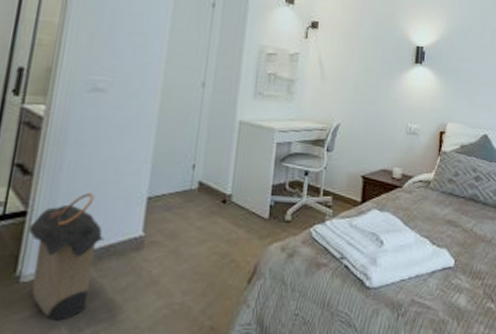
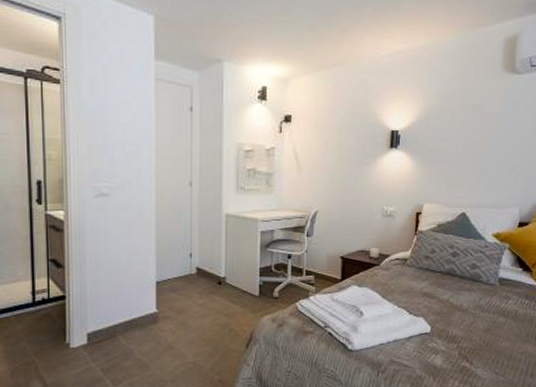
laundry hamper: present [28,193,104,321] -> none [69,280,127,375]

